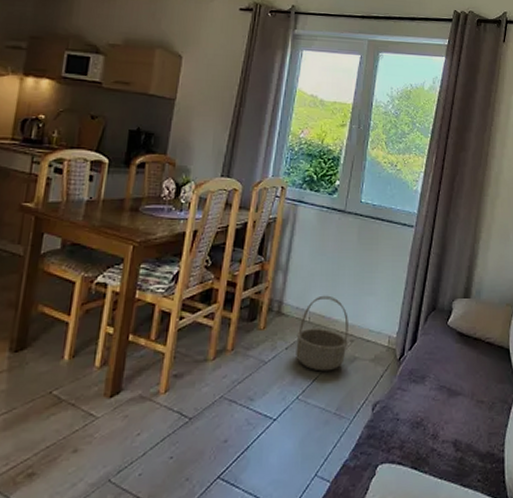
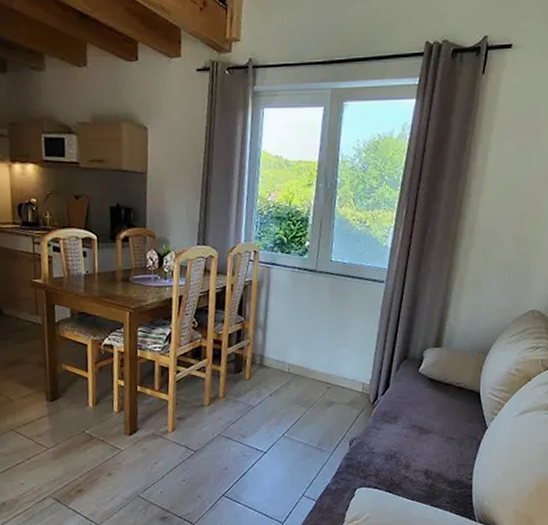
basket: present [296,295,348,372] -> none [278,349,325,414]

